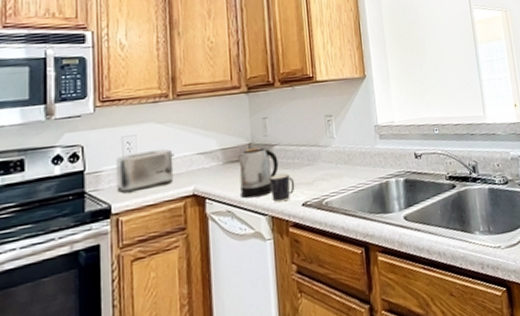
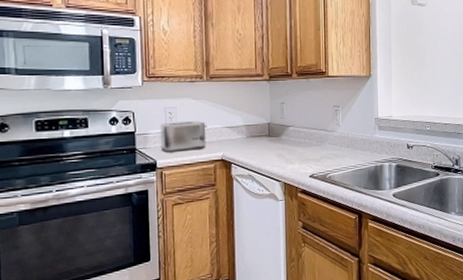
kettle: present [238,146,279,199] -> none [259,126,292,167]
mug: present [269,173,295,204] -> none [284,149,305,173]

